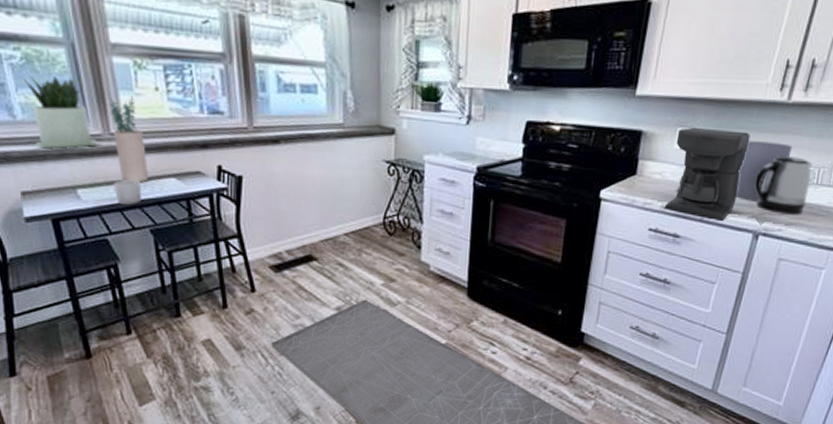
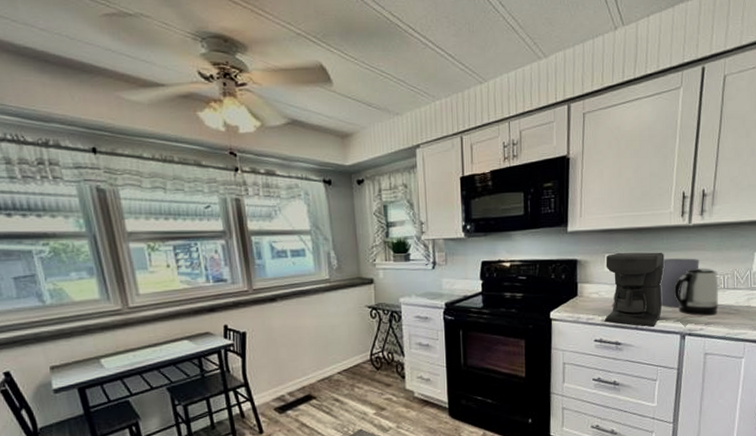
planter: present [24,76,96,150] -> none [53,264,117,327]
vase: present [109,96,150,183] -> none [127,274,165,348]
mug: present [113,179,142,206] -> none [132,345,159,369]

